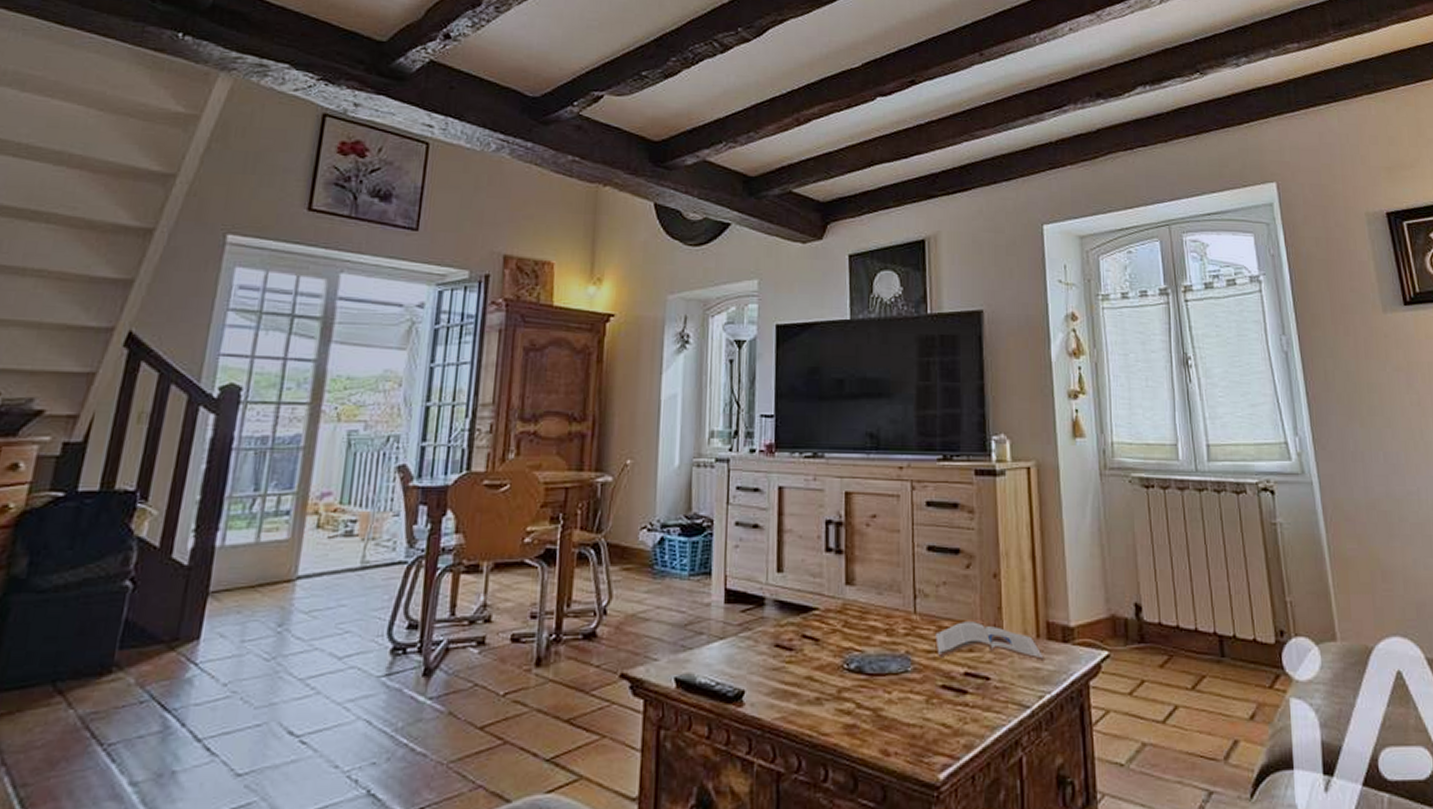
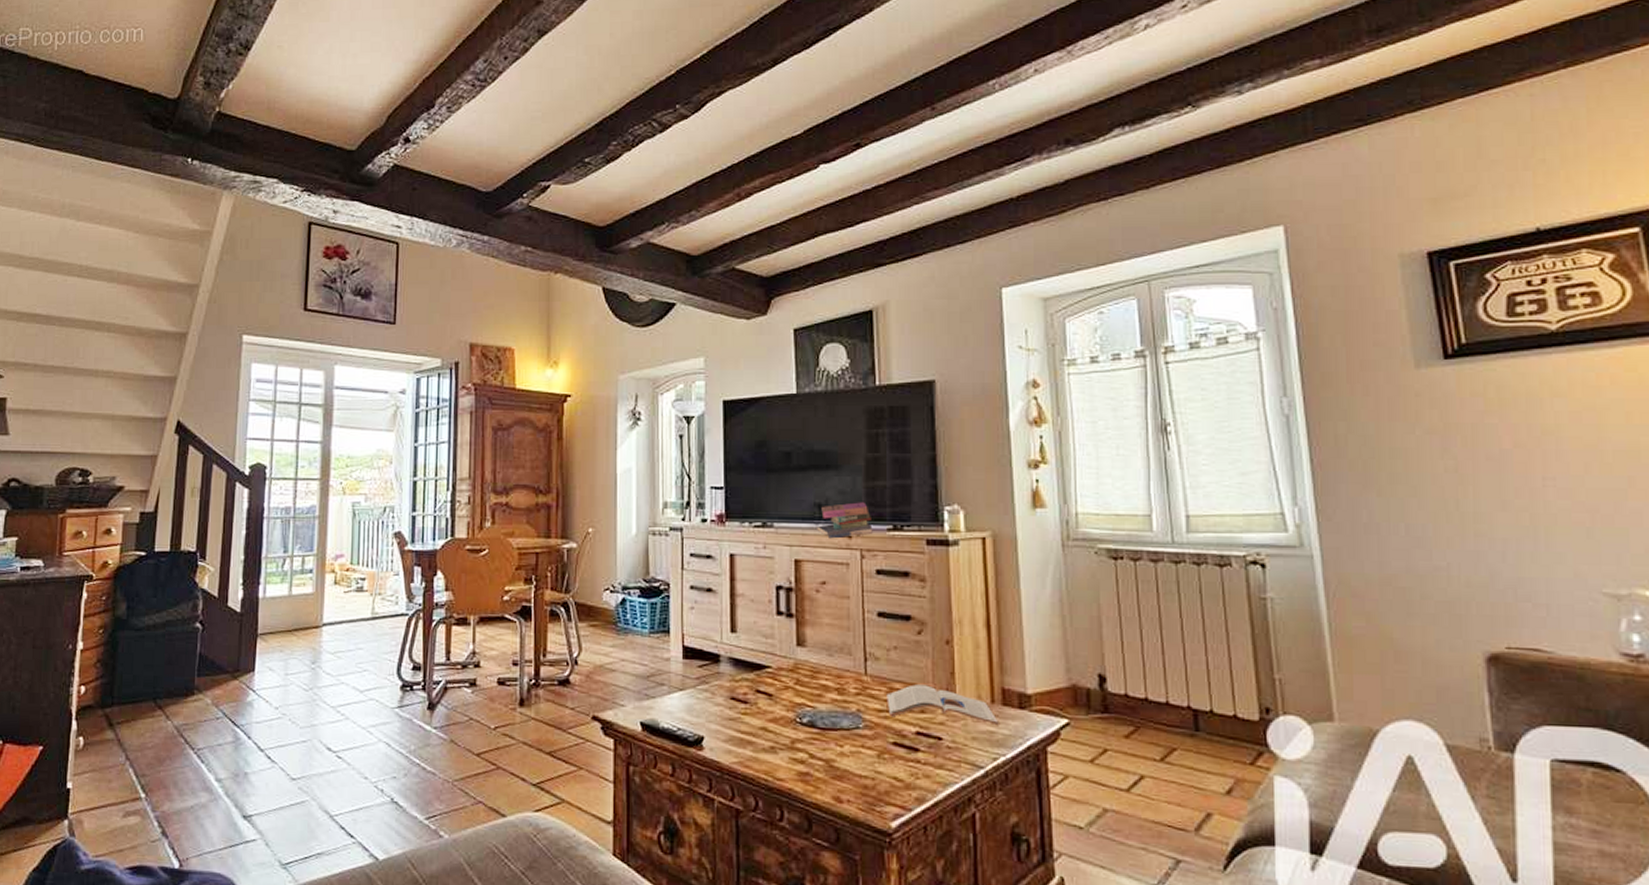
books: none [868,431,923,470] -> present [817,502,873,539]

